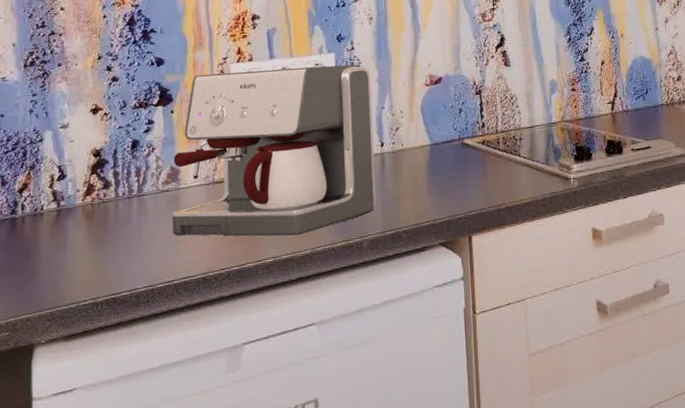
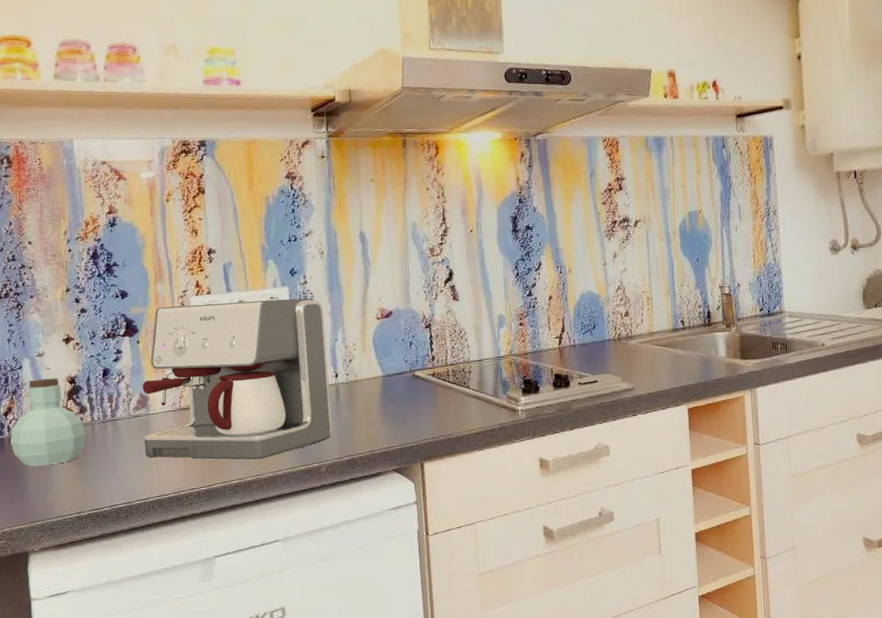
jar: none [24,151,108,249] -> present [10,378,86,467]

